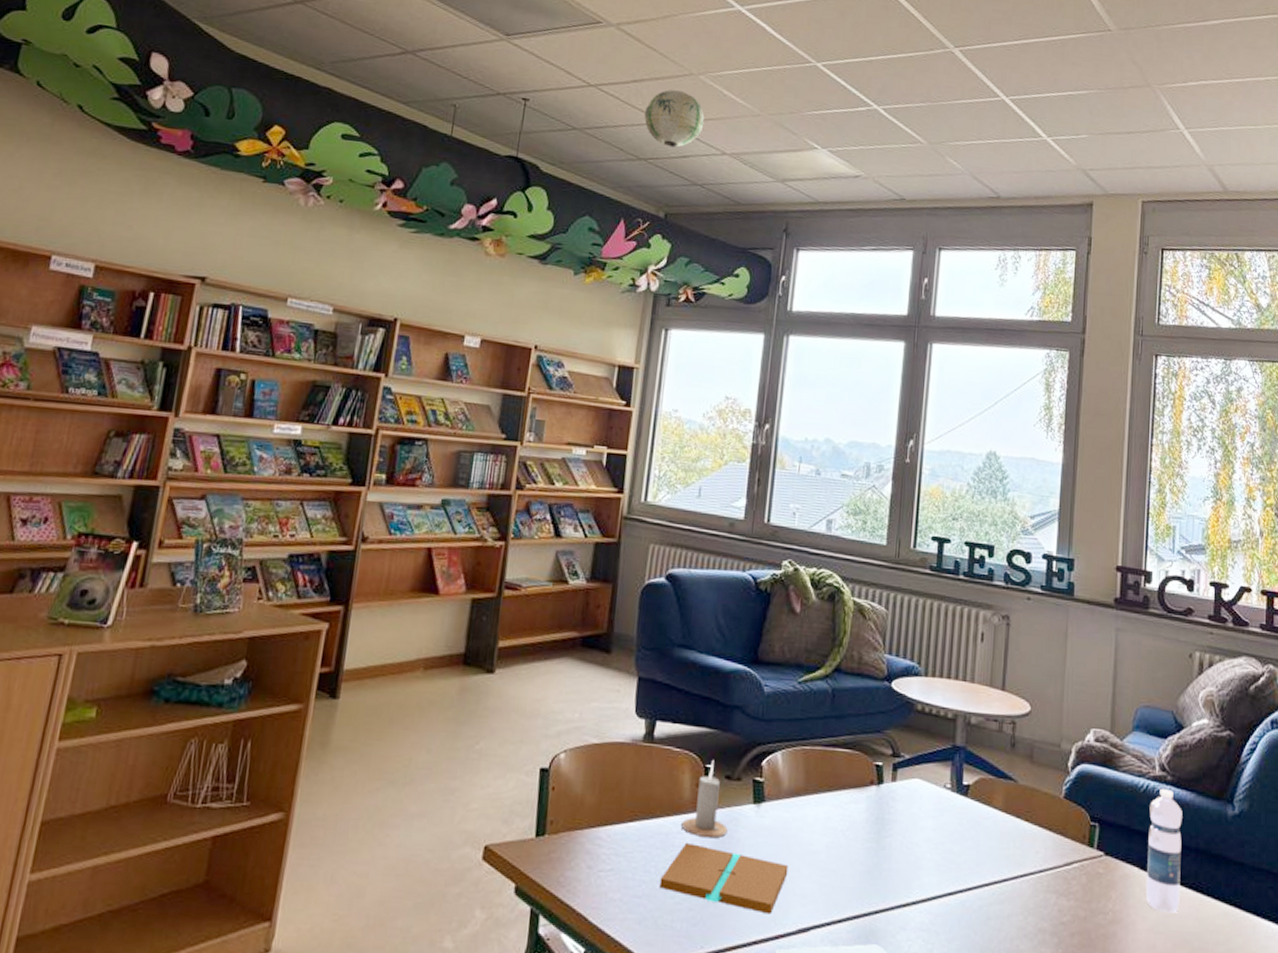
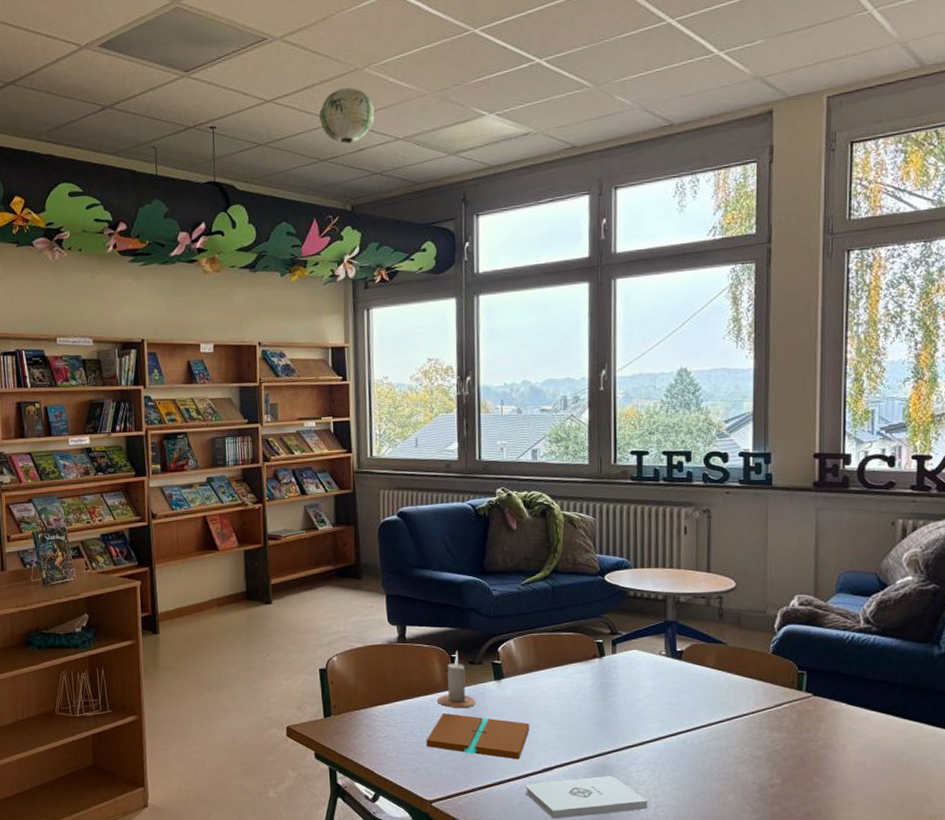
water bottle: present [1145,788,1182,913] -> none [854,638,888,737]

